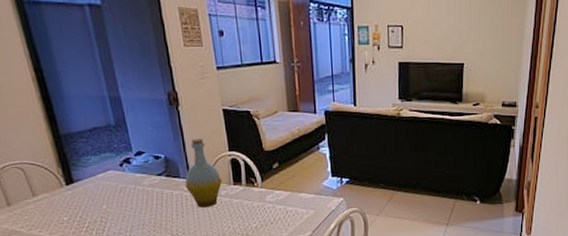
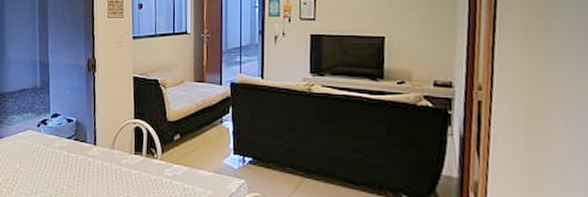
bottle: present [185,138,223,208] -> none [90,104,125,176]

